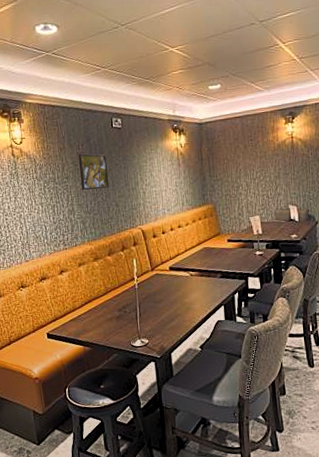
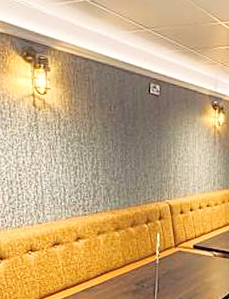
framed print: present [78,153,110,190] -> none [108,115,140,157]

